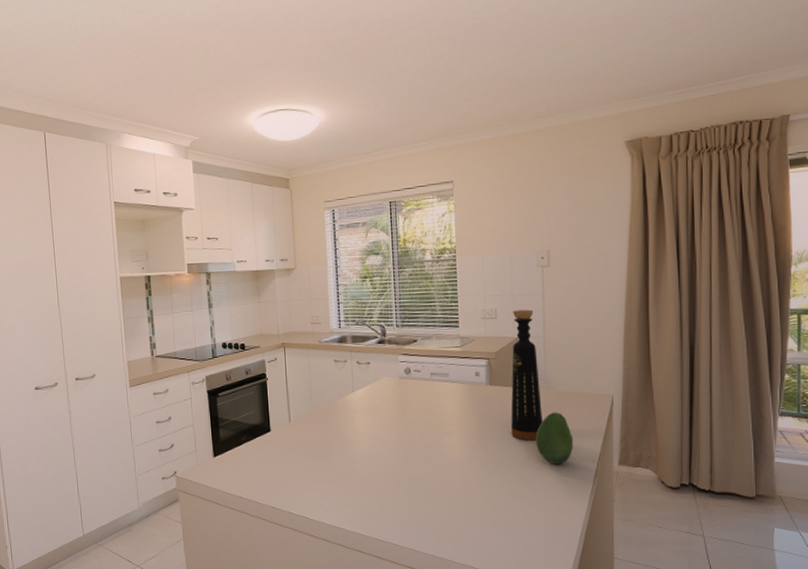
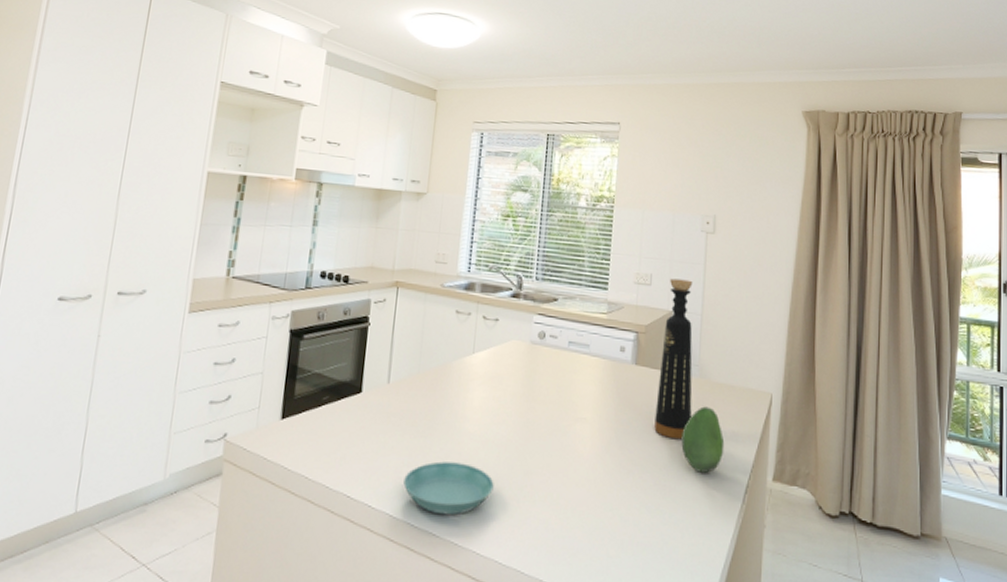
saucer: none [314,475,385,515] -> present [403,461,494,516]

